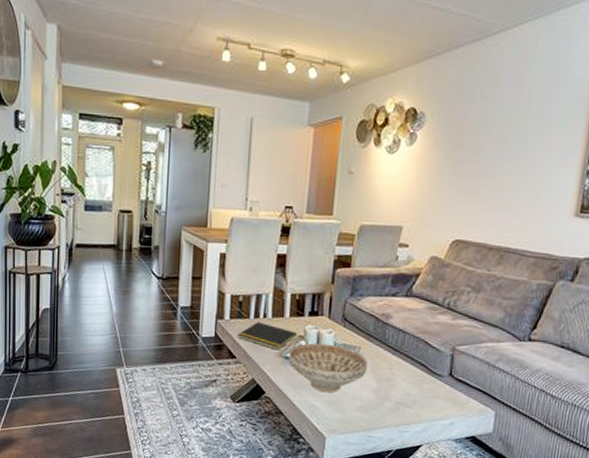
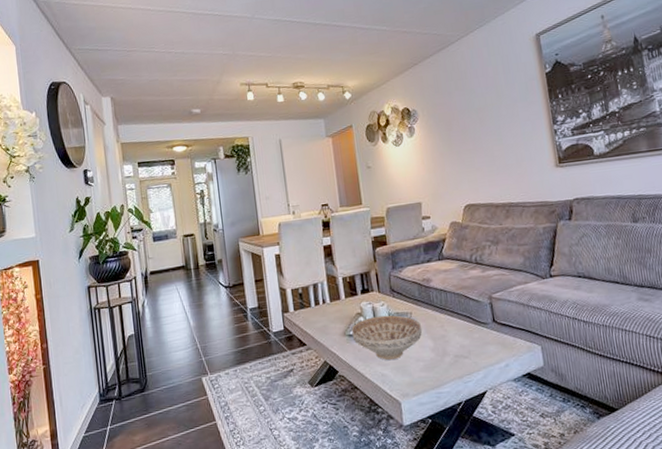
notepad: present [237,322,298,350] -> none [303,308,356,331]

